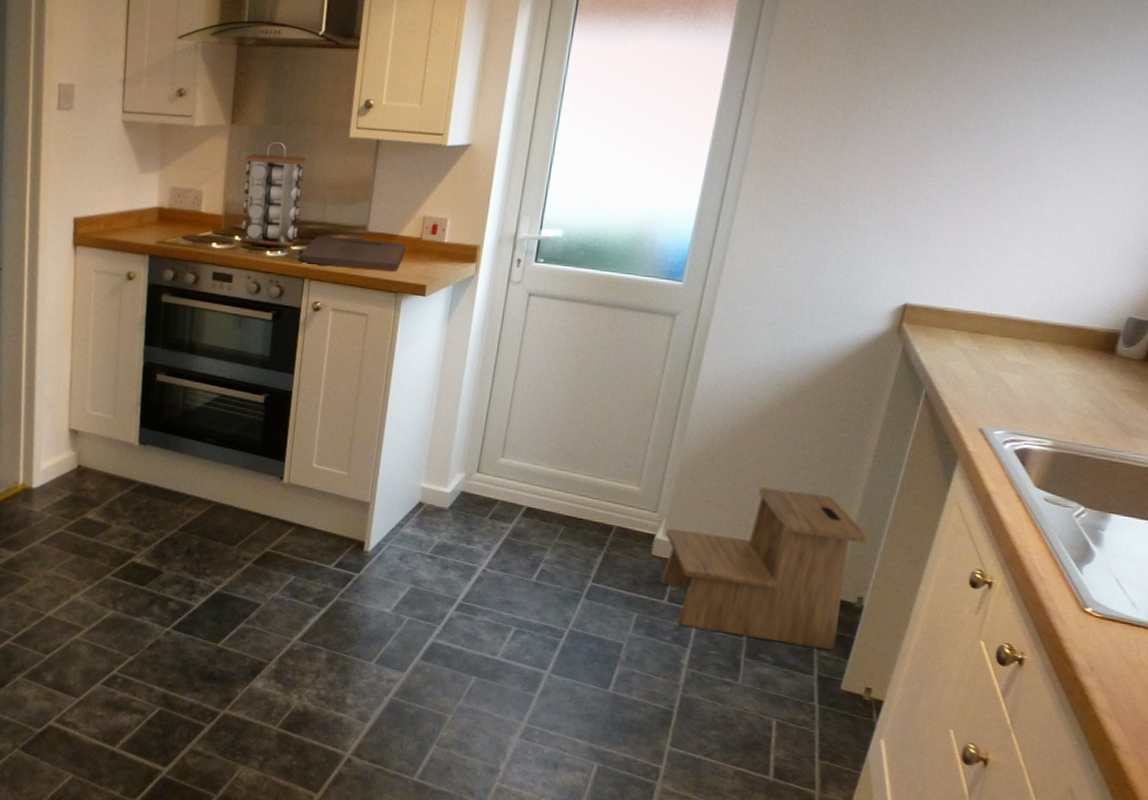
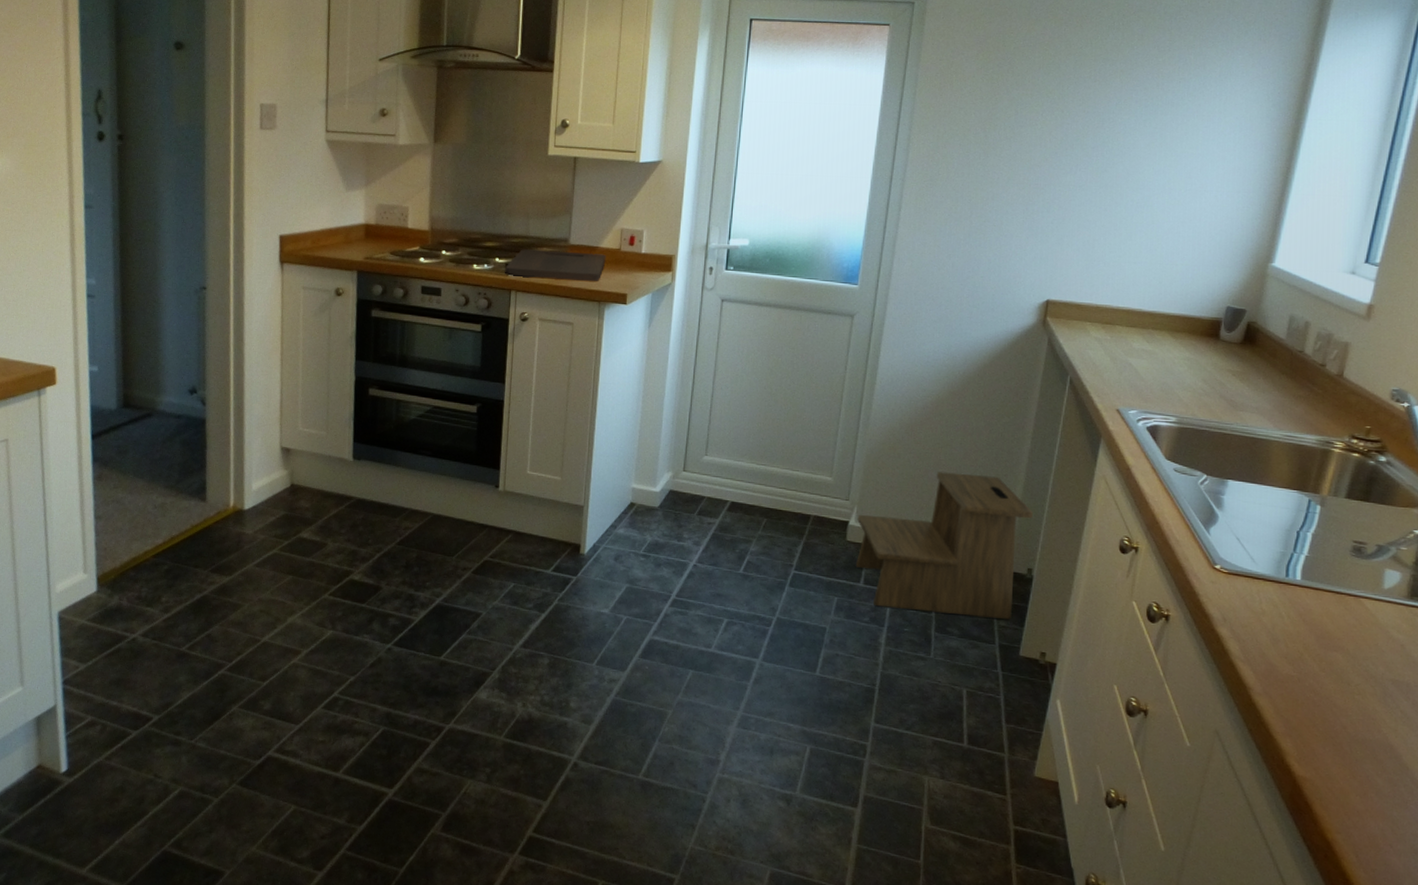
spice rack: present [240,141,306,248] -> none [447,159,507,262]

